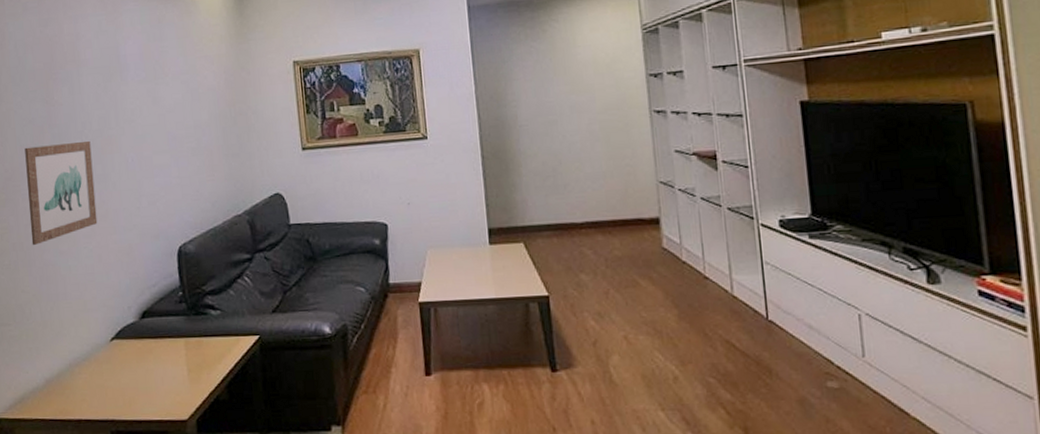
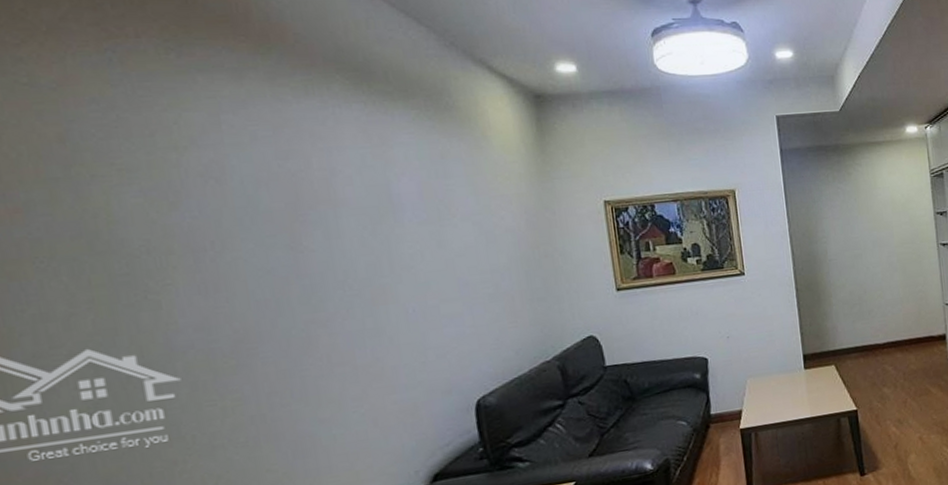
wall art: present [24,140,98,245] -> none [262,291,370,416]

